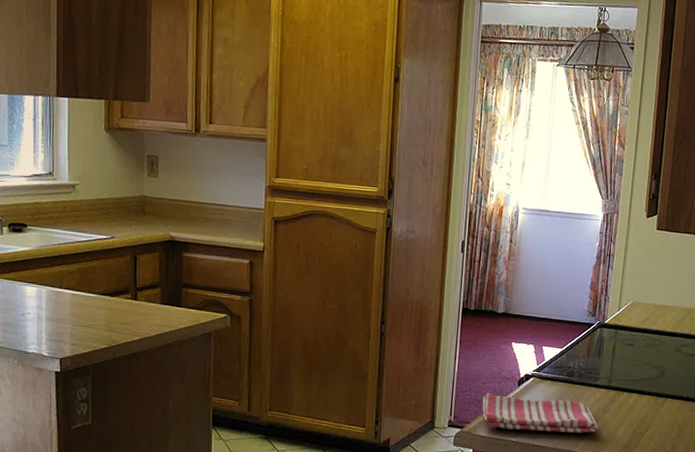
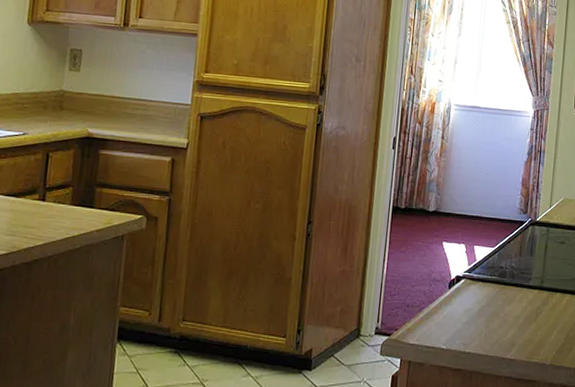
dish towel: present [482,393,599,433] -> none [411,297,531,338]

